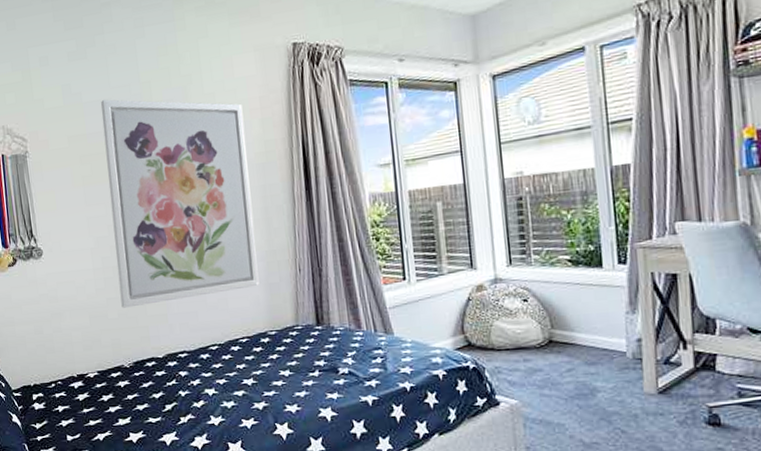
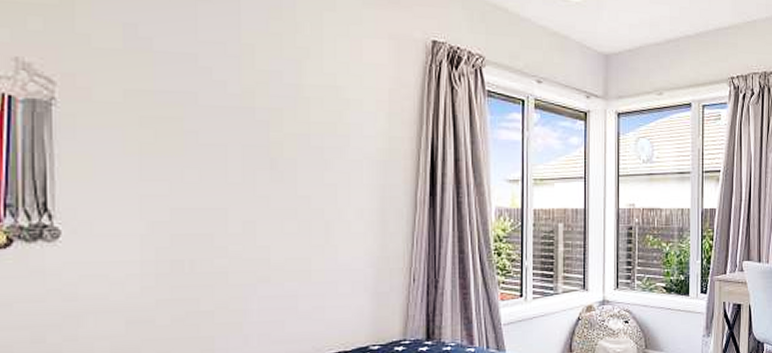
wall art: present [101,99,260,308] -> none [177,54,368,313]

